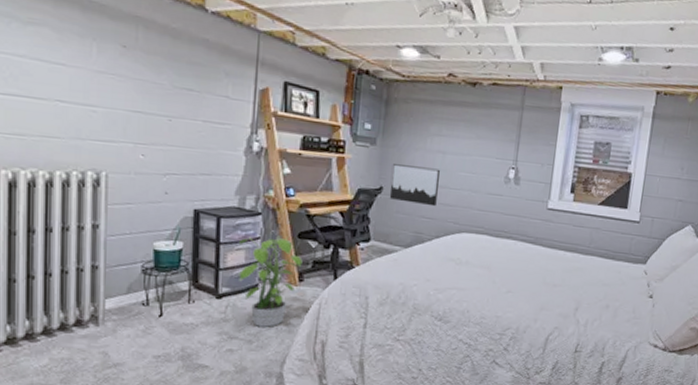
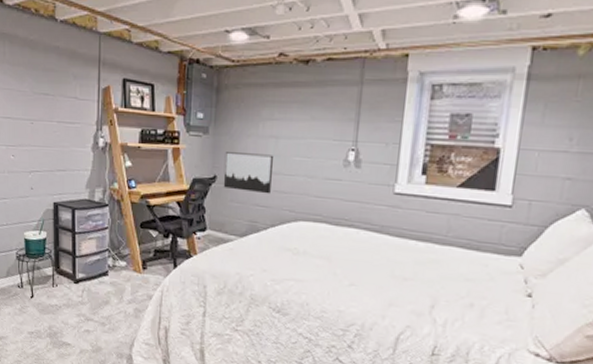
potted plant: present [237,235,303,327] -> none [91,225,145,312]

